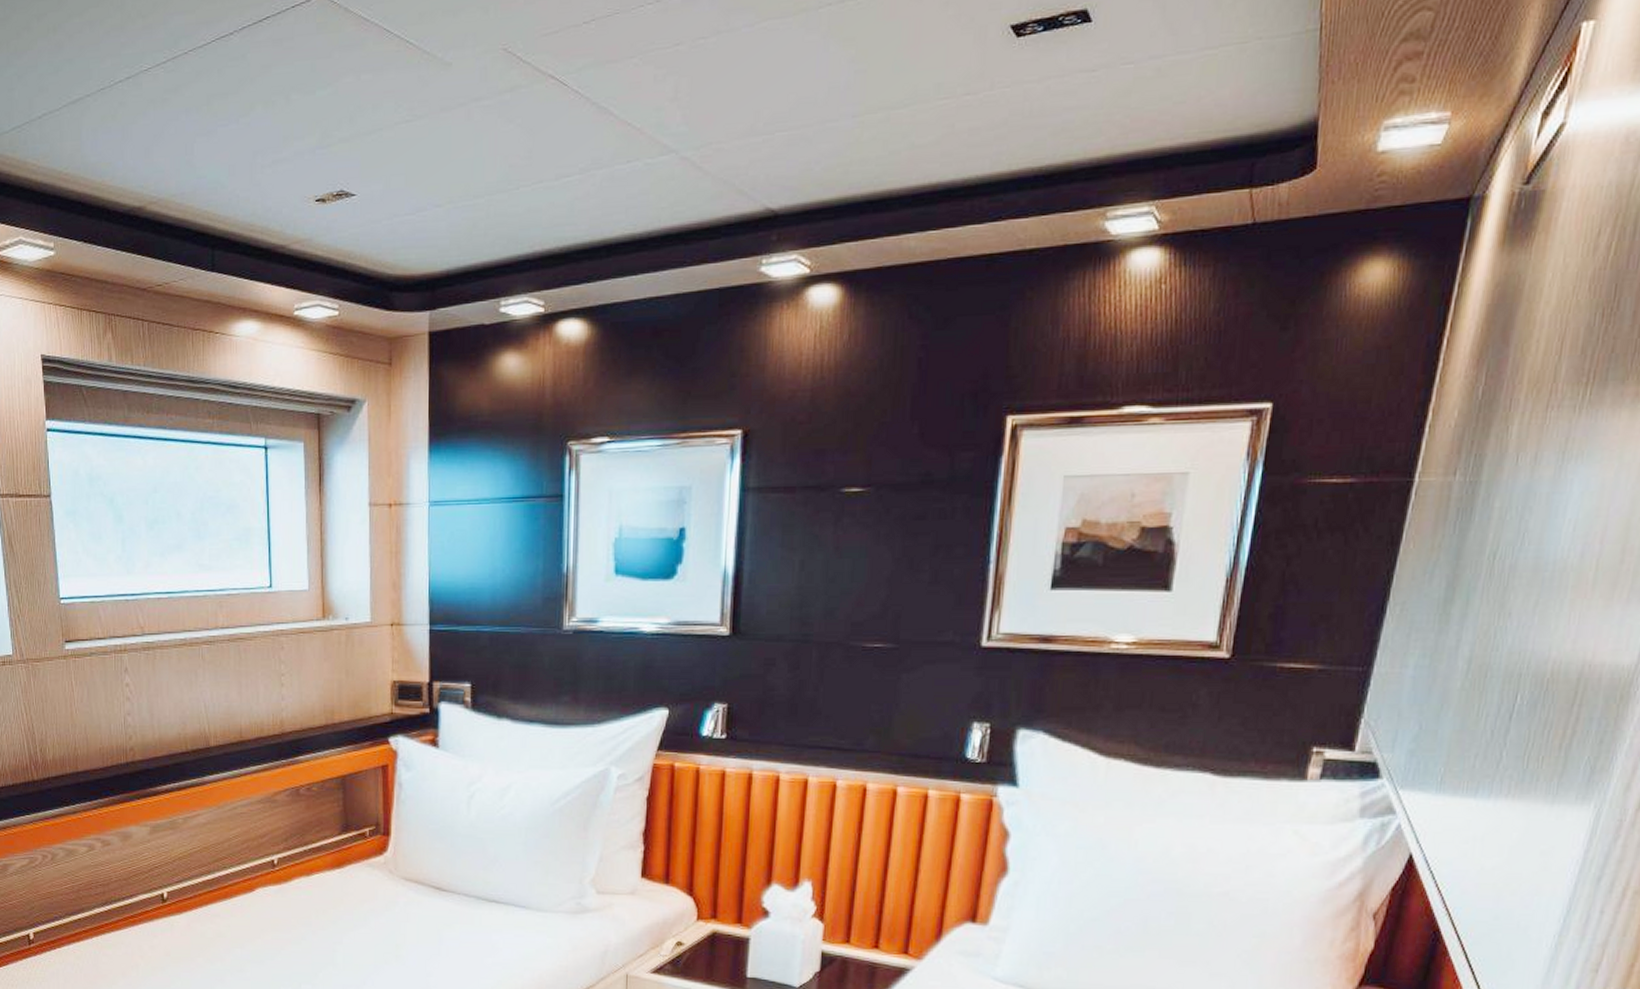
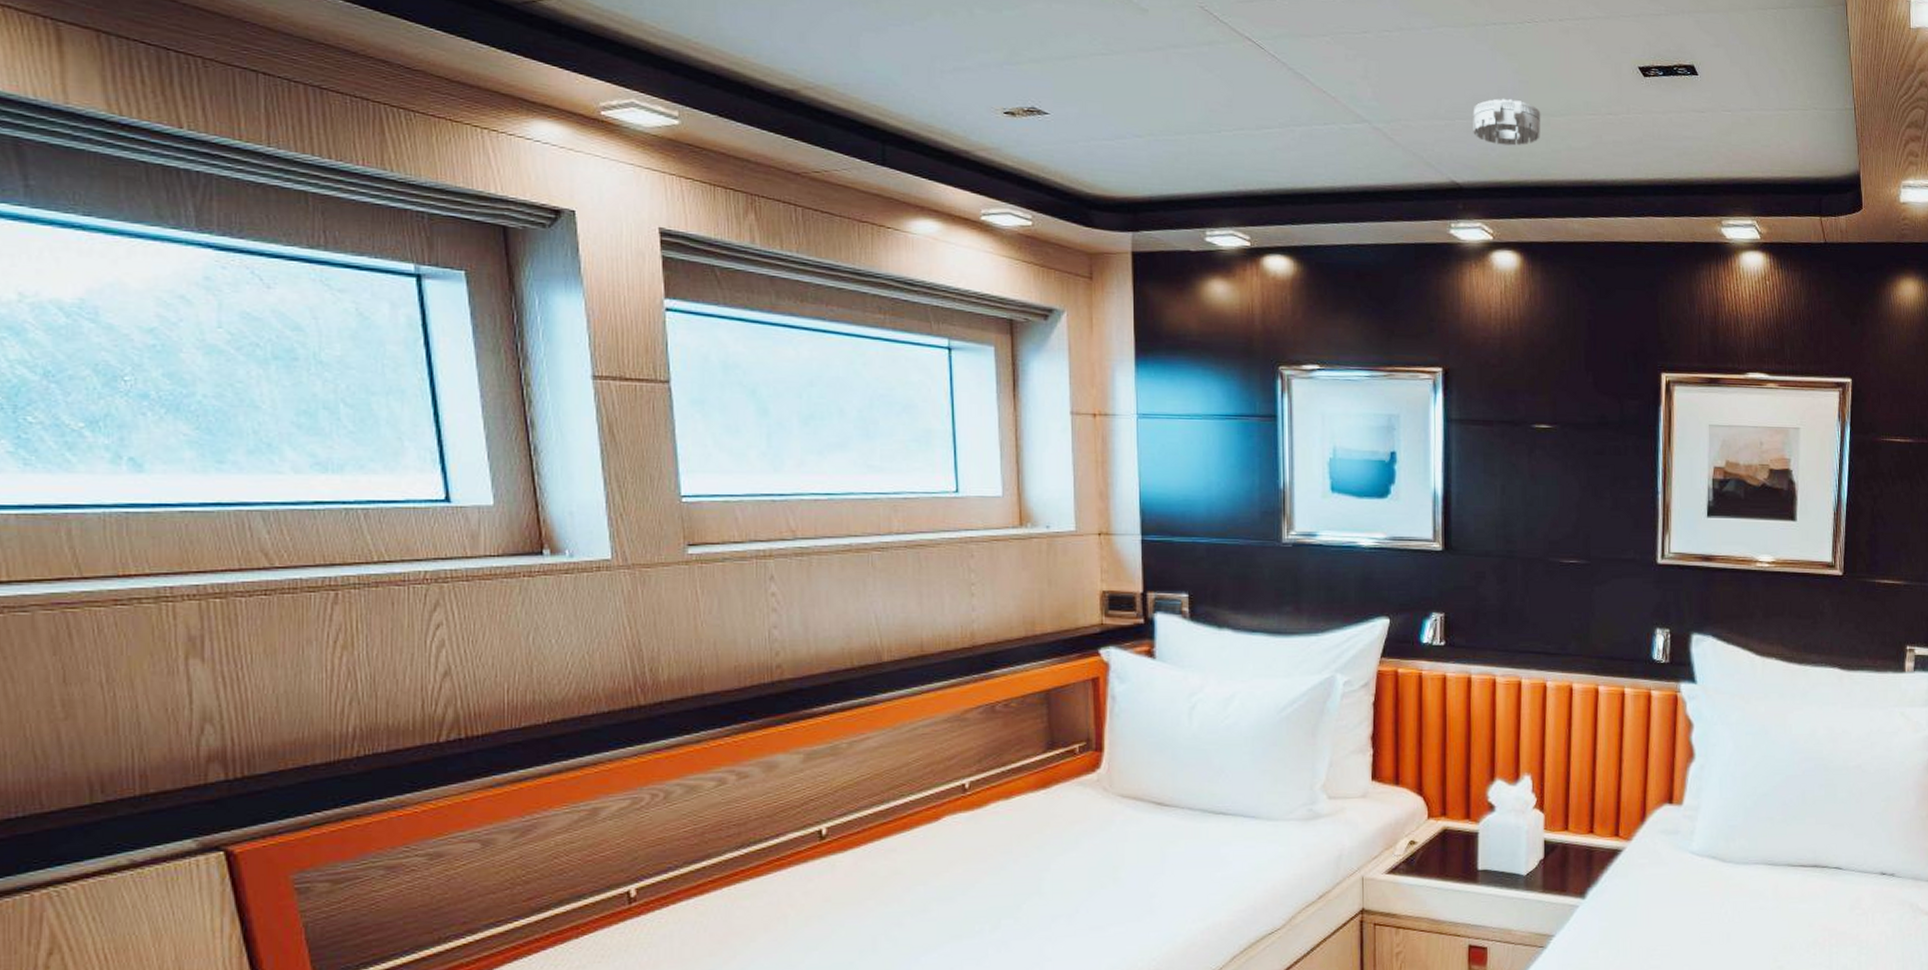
smoke detector: none [795,95,880,156] -> present [1473,98,1541,146]

